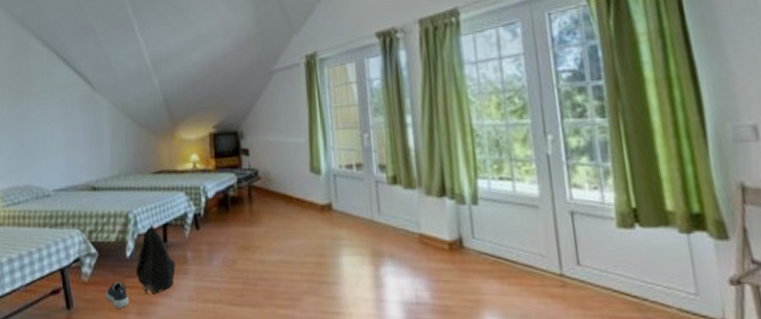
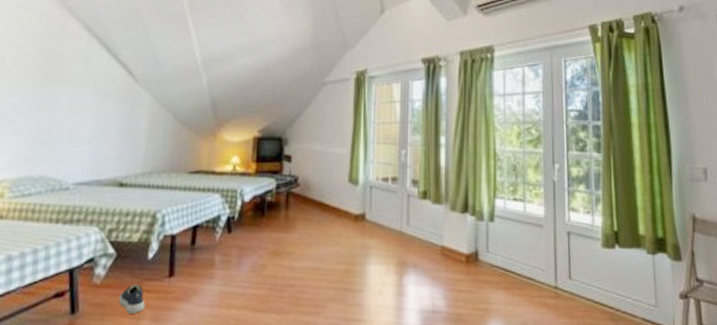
backpack: present [135,224,176,294] -> none [156,225,201,299]

